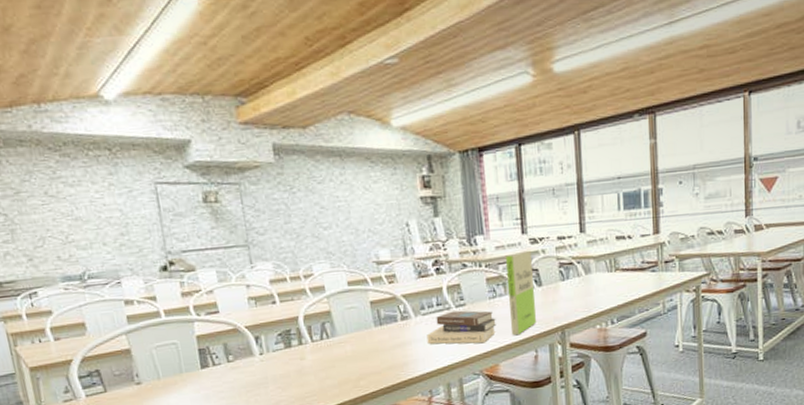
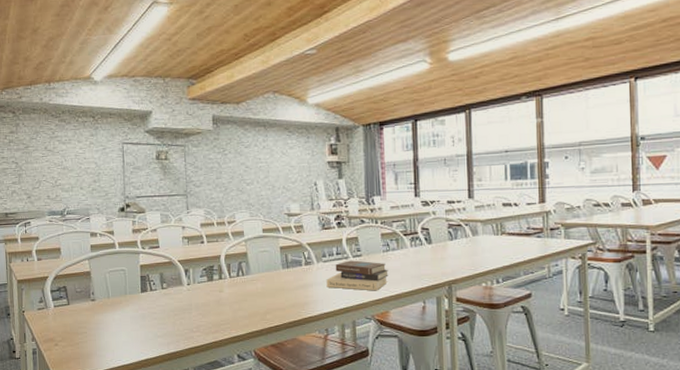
book: present [506,250,536,336] -> none [400,211,425,287]

